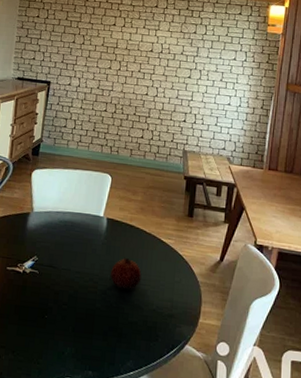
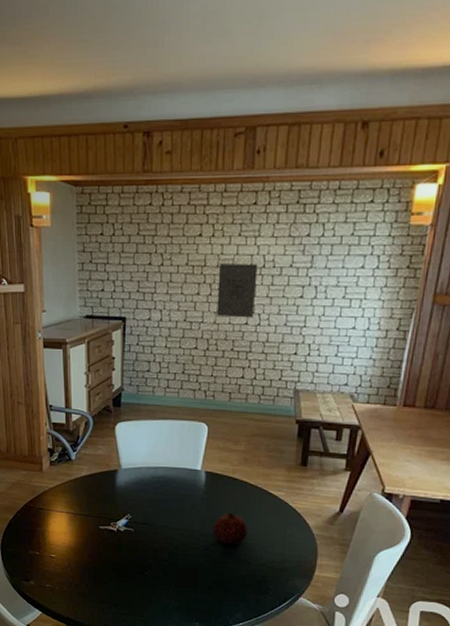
wall art: none [124,47,157,90] -> present [217,263,258,318]

